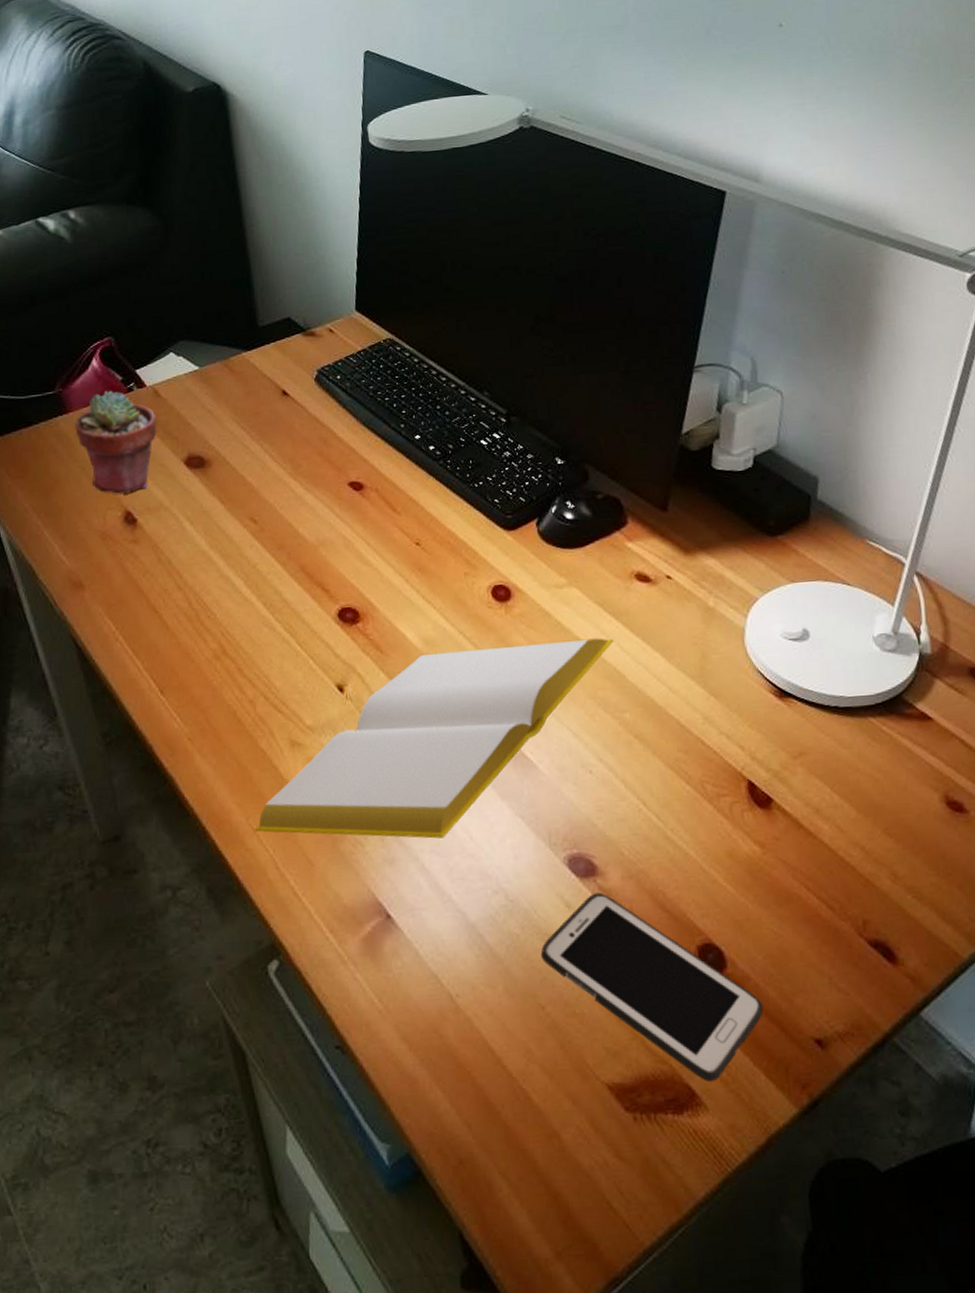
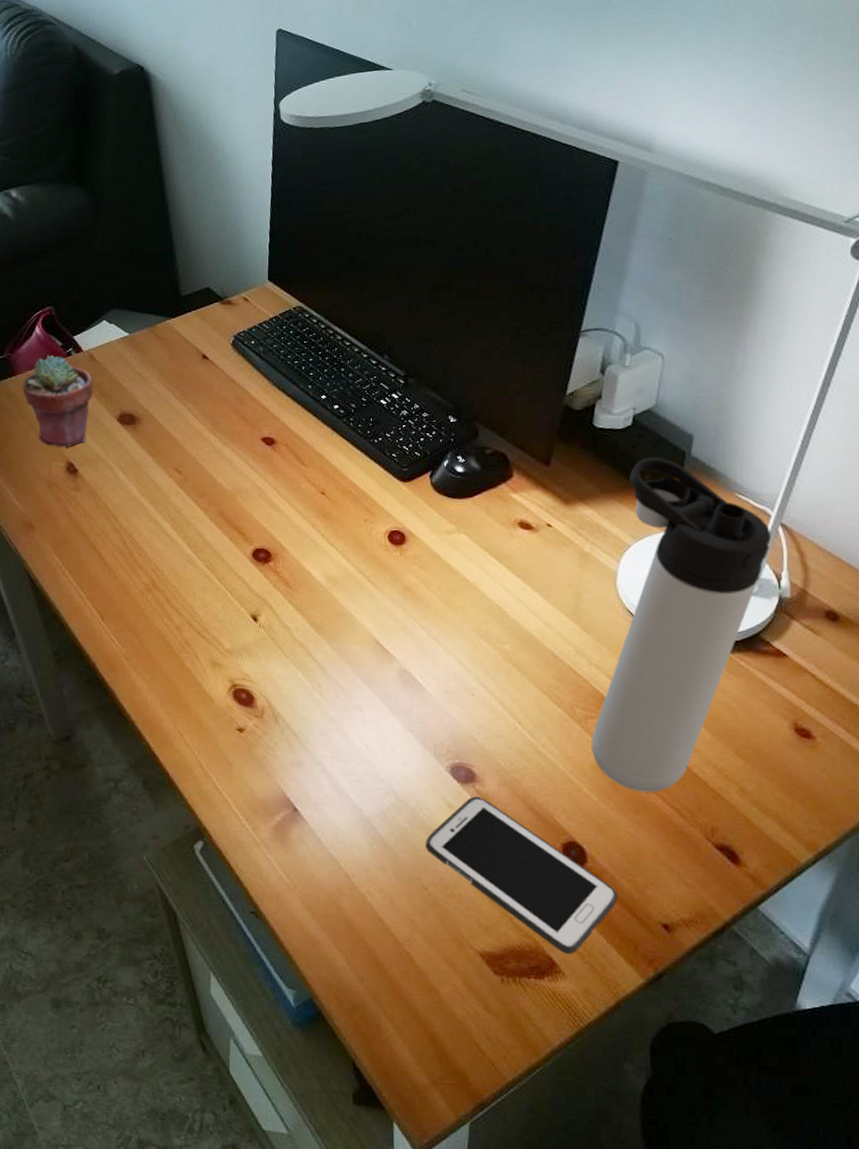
notepad: present [254,638,614,839] -> none [182,578,497,747]
thermos bottle: none [725,501,907,881] -> present [591,456,772,792]

